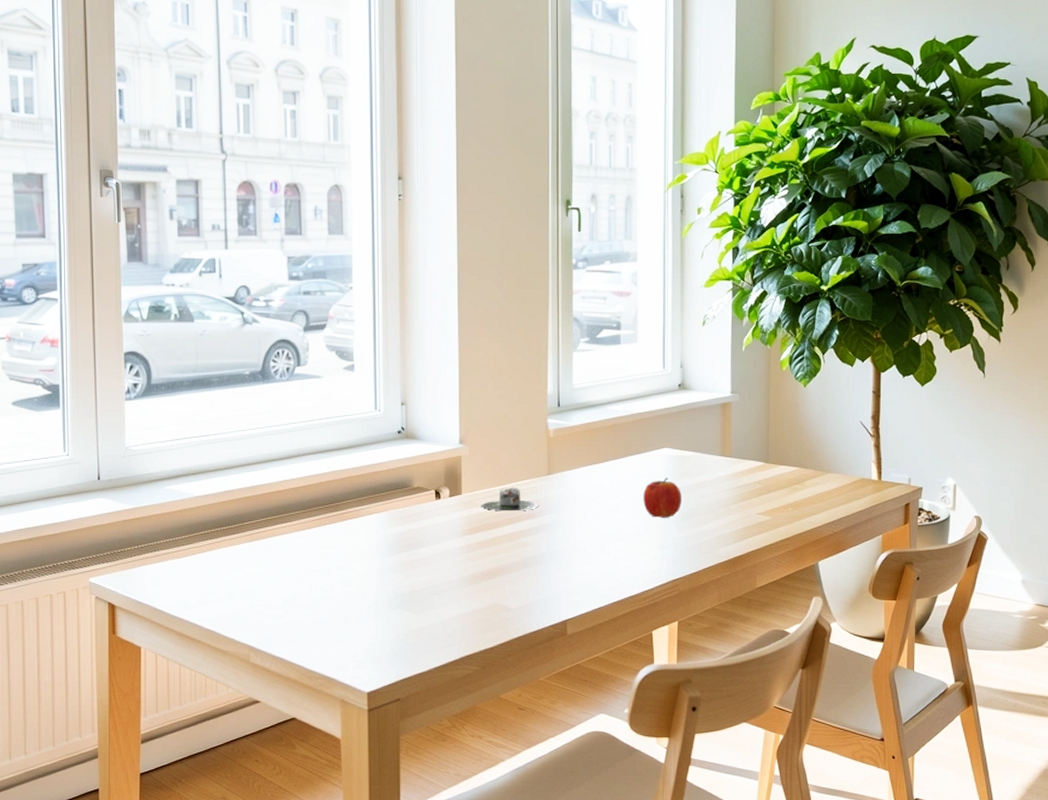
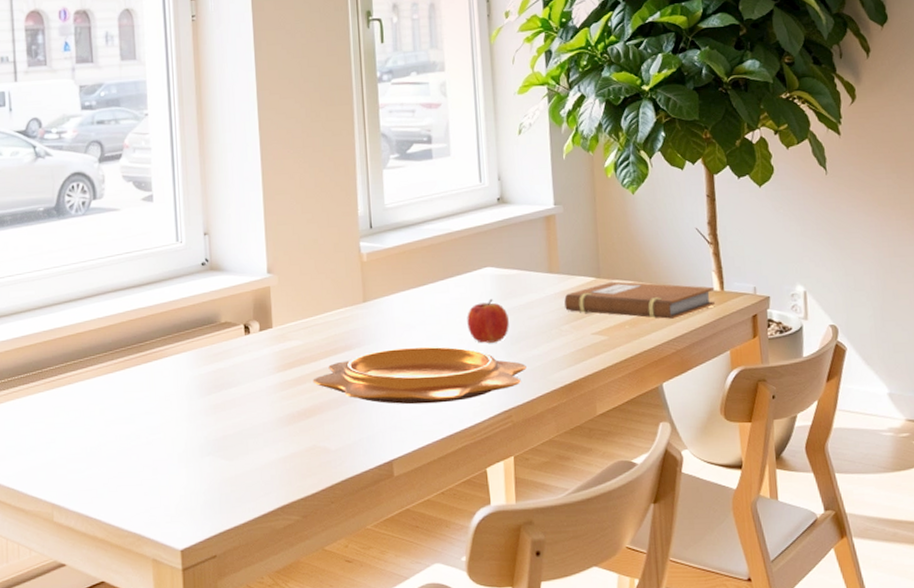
candle: present [482,488,538,511] -> none [295,318,355,344]
decorative bowl: none [497,518,695,571] -> present [312,346,527,405]
notebook: none [734,467,873,503] -> present [564,281,715,319]

